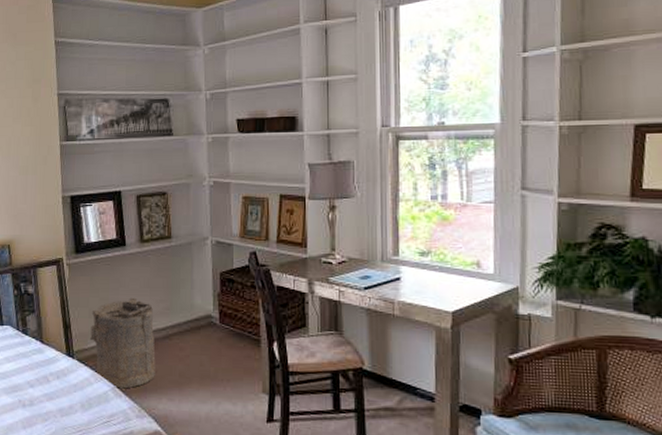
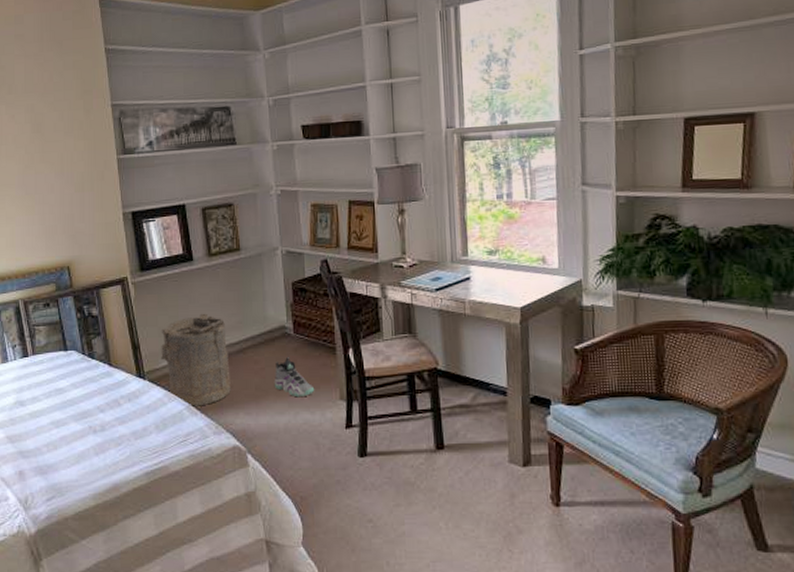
sneaker: none [199,345,238,387] -> present [275,356,315,398]

